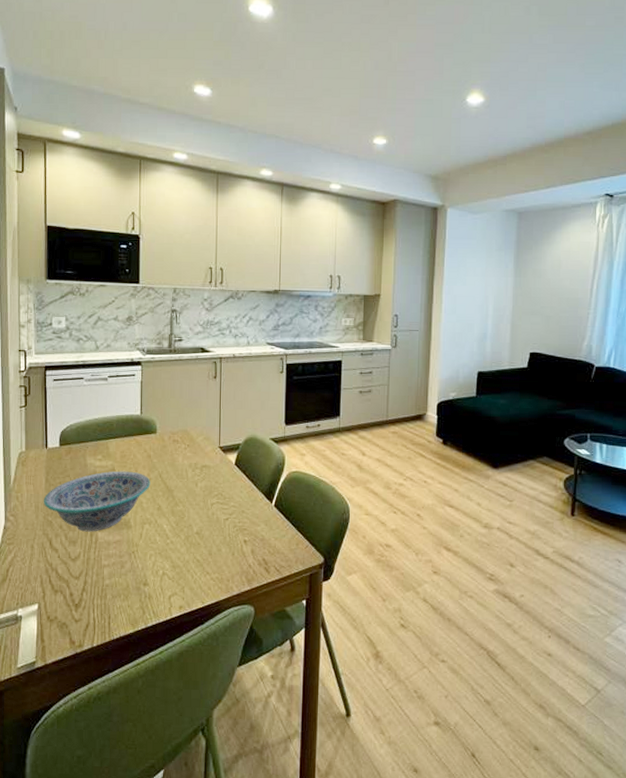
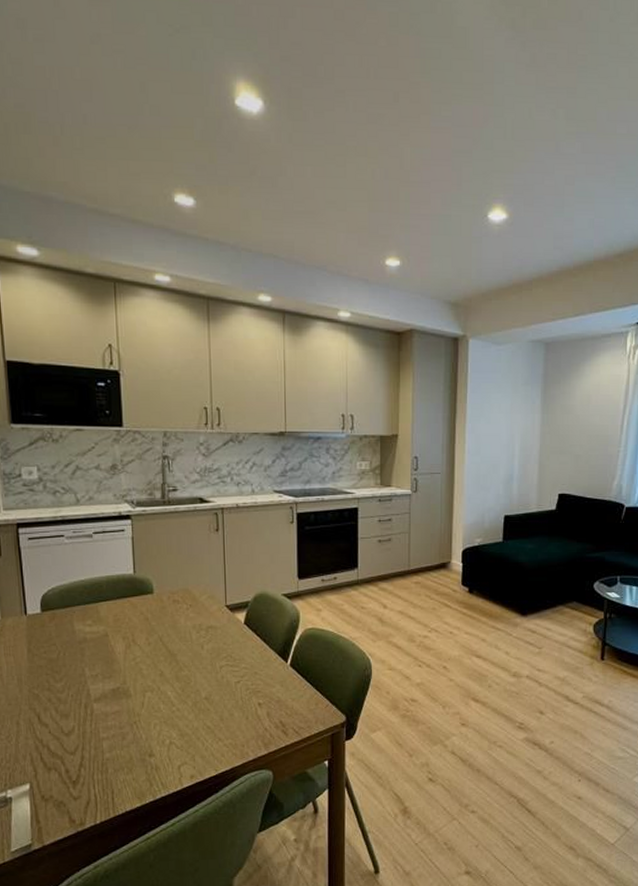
decorative bowl: present [43,471,151,532] -> none [26,636,150,704]

